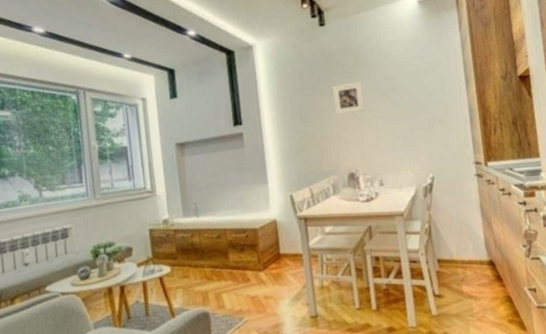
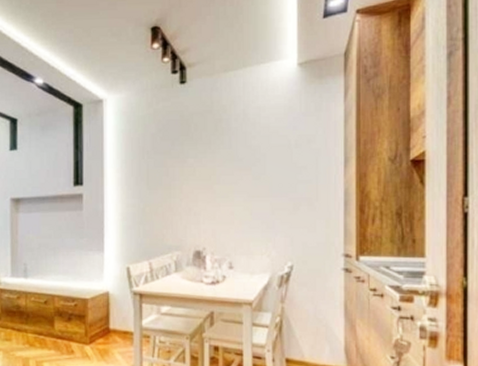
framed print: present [333,81,365,115] -> none [187,150,221,185]

